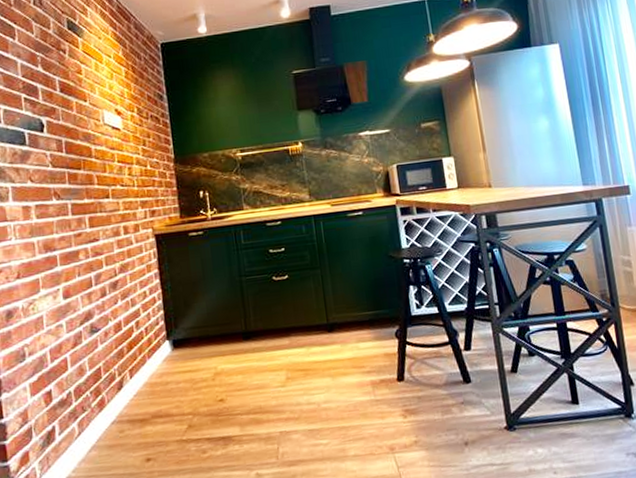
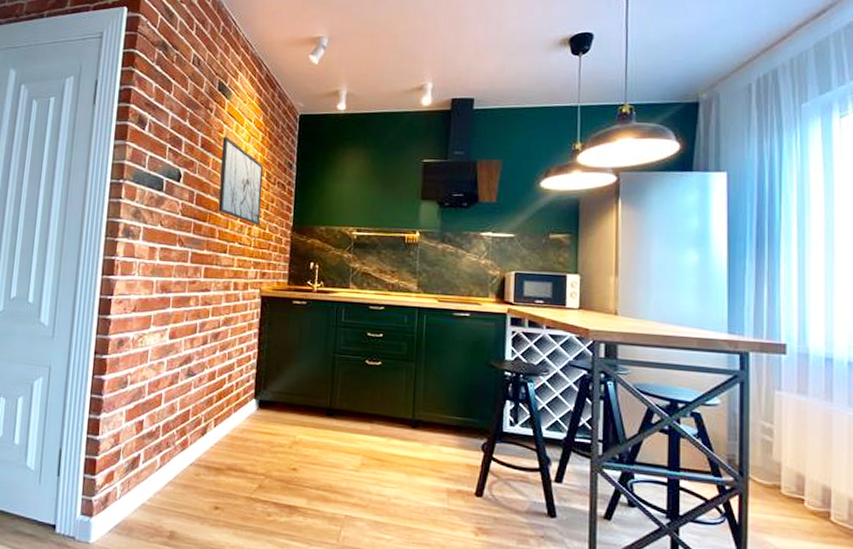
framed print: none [82,76,139,164] -> present [218,136,264,226]

